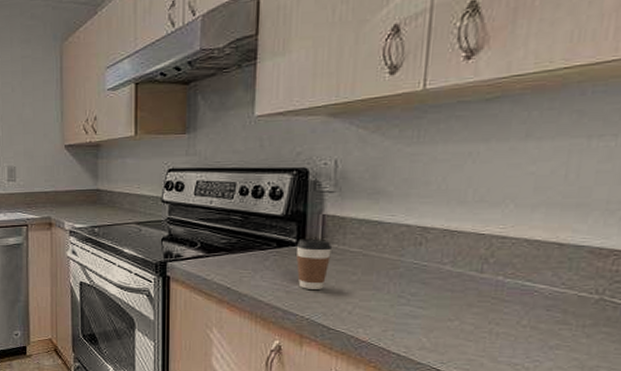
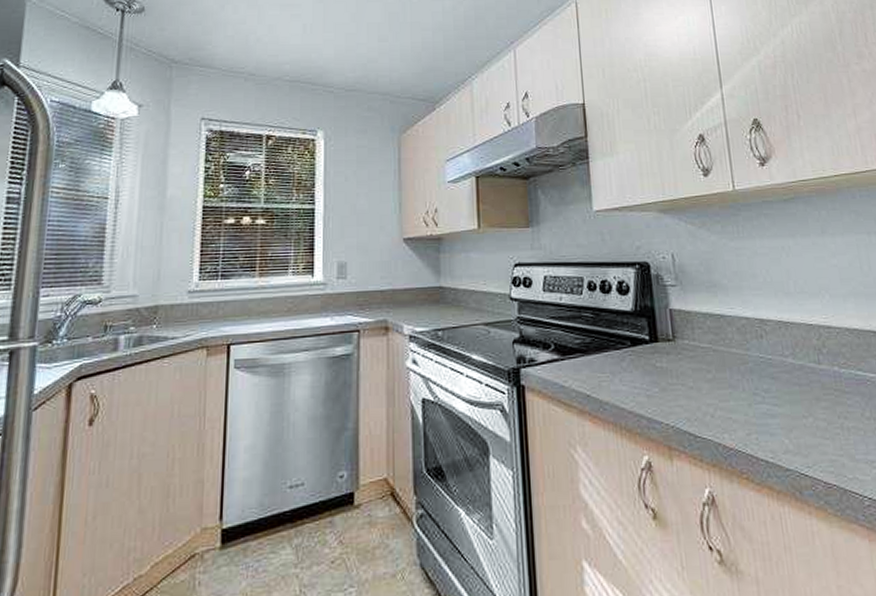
coffee cup: present [296,238,333,291] -> none [649,335,684,393]

